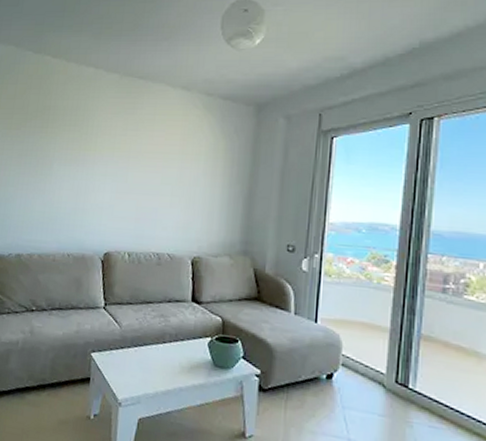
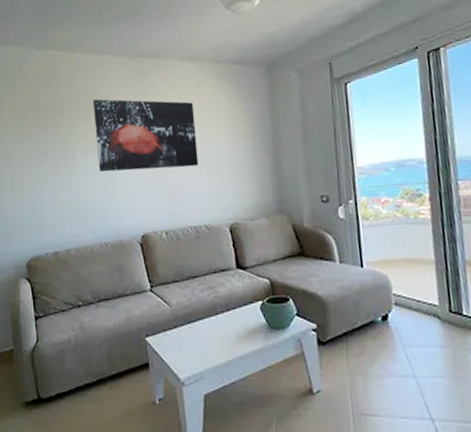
wall art: none [73,111,178,194] -> present [92,99,199,173]

